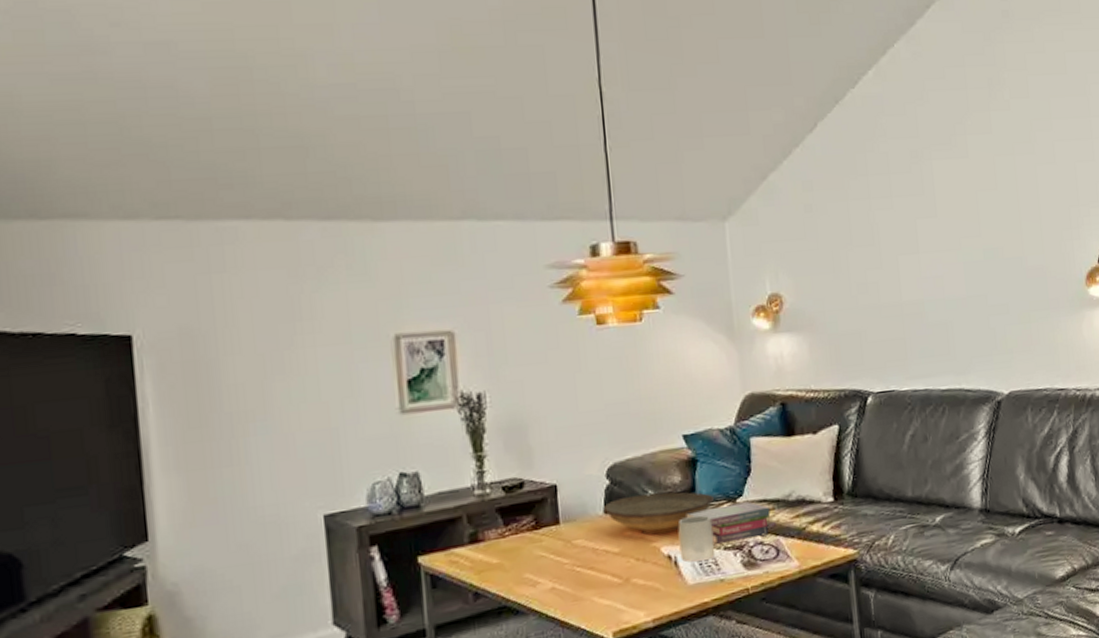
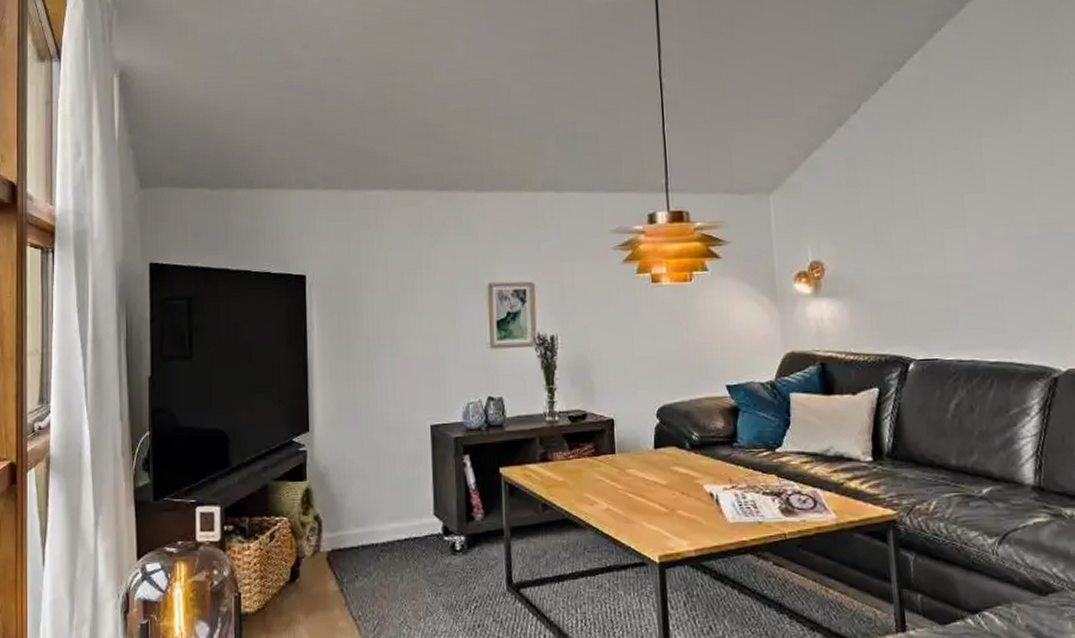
decorative bowl: present [603,492,714,535] -> none [653,435,754,474]
mug: present [678,515,715,563] -> none [720,460,754,503]
books: present [686,502,771,545] -> none [727,452,809,489]

